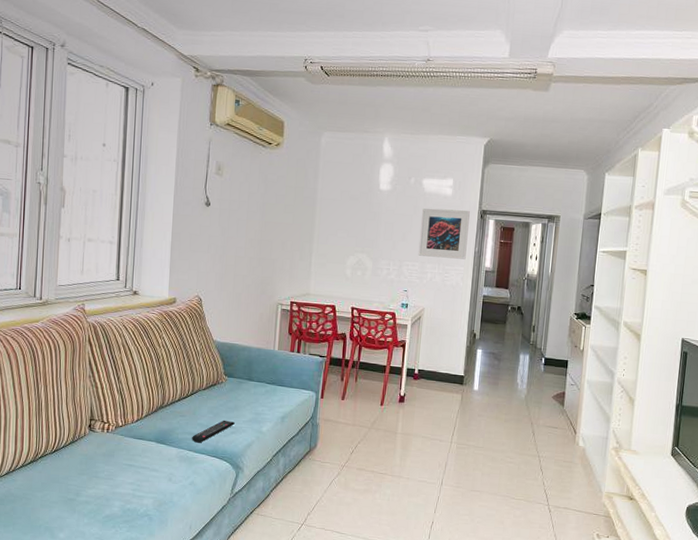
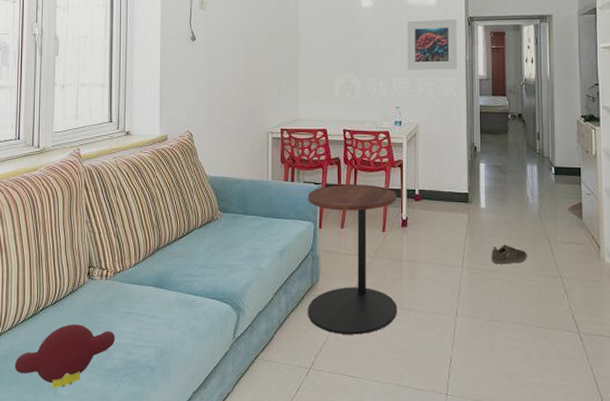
stuffed toy: none [11,472,115,531] -> present [14,324,116,388]
remote control: present [192,420,235,443] -> none [190,258,232,285]
side table: none [304,359,397,497] -> present [307,184,398,335]
sneaker: none [478,424,511,442] -> present [491,244,527,264]

